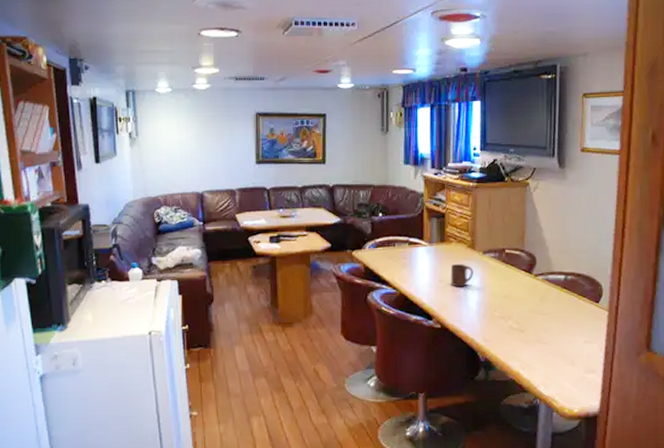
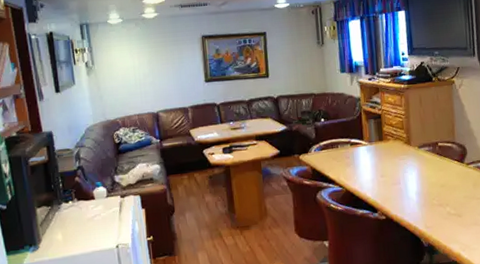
cup: present [450,263,473,287] -> none [390,158,411,181]

